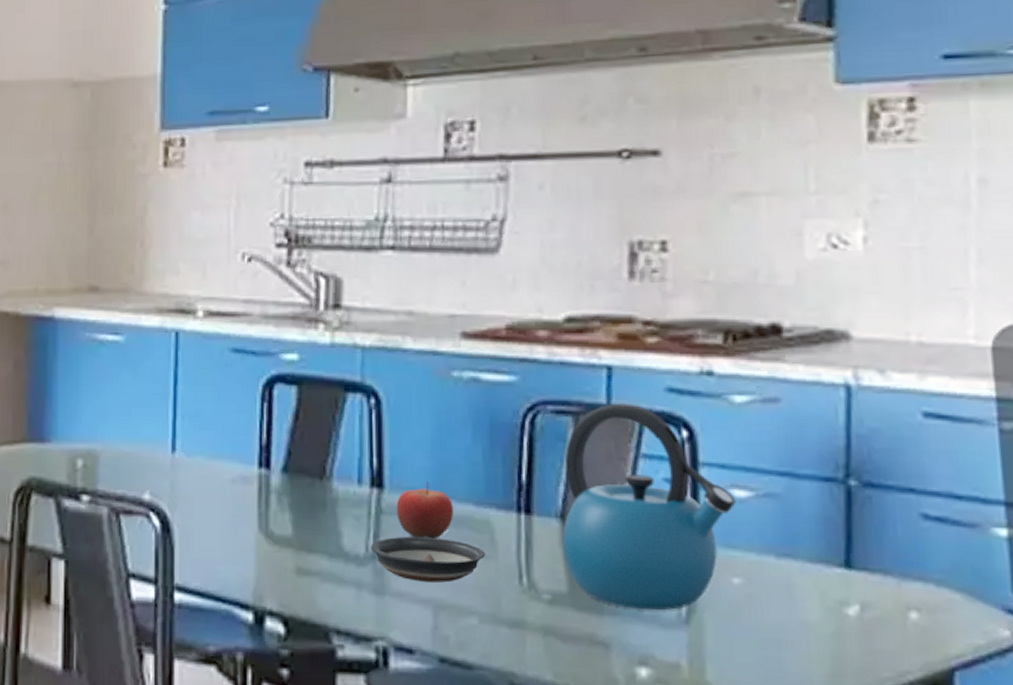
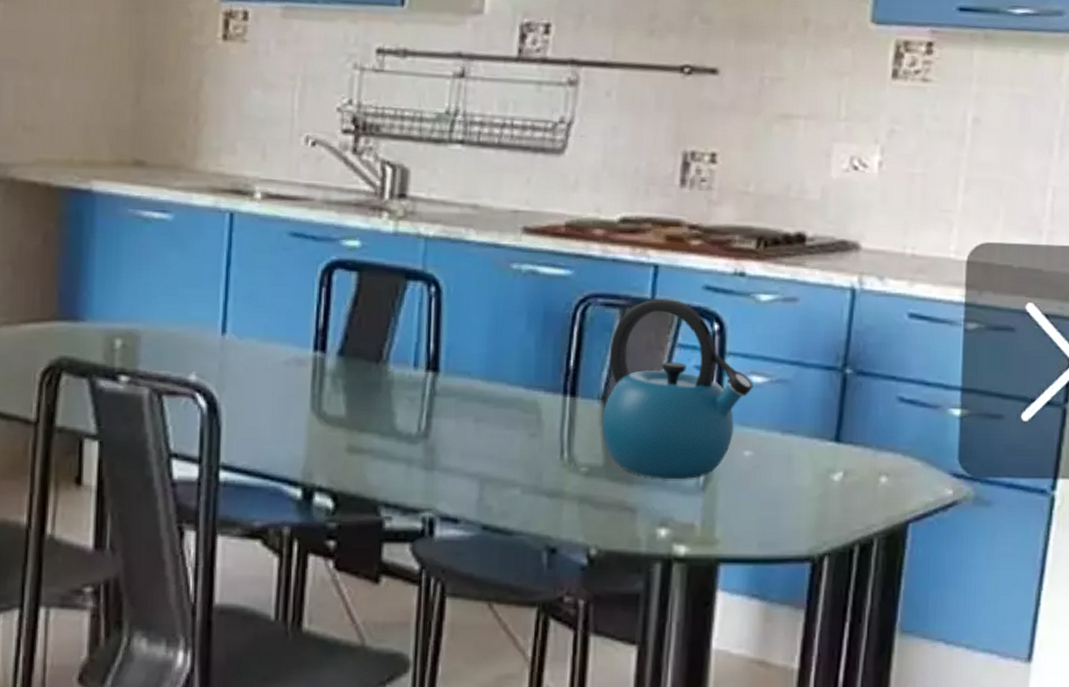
saucer: present [370,536,486,583] -> none [422,416,532,458]
fruit: present [396,481,453,540] -> none [449,366,504,419]

